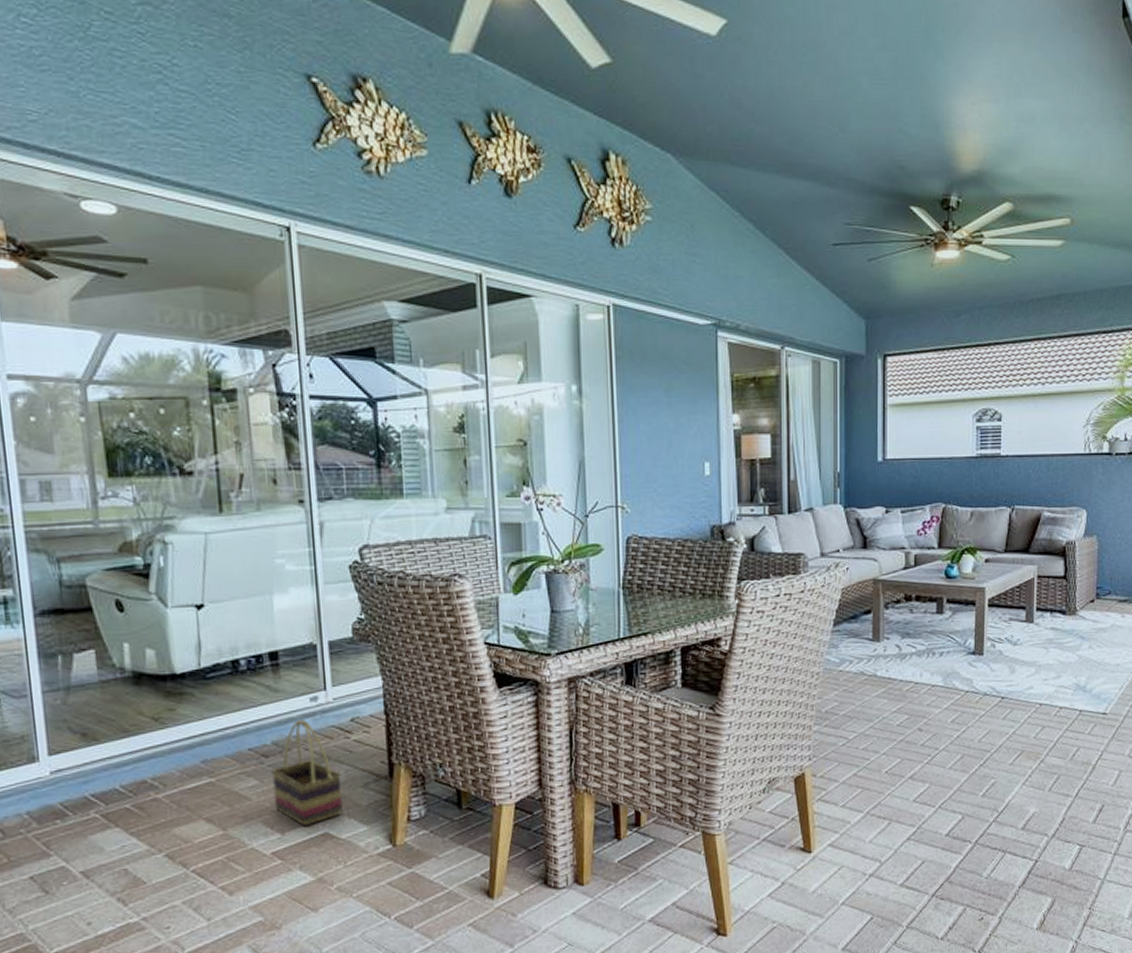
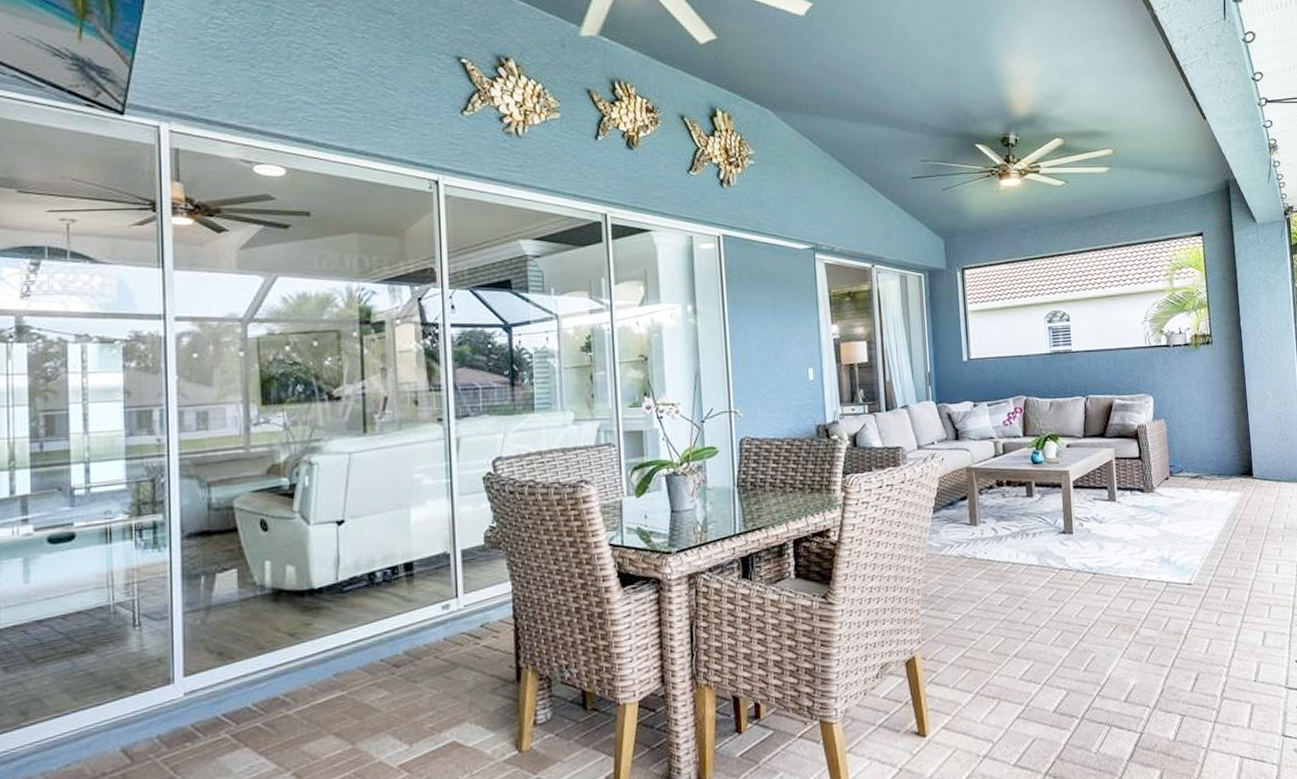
basket: present [270,719,343,826] -> none [401,627,470,736]

